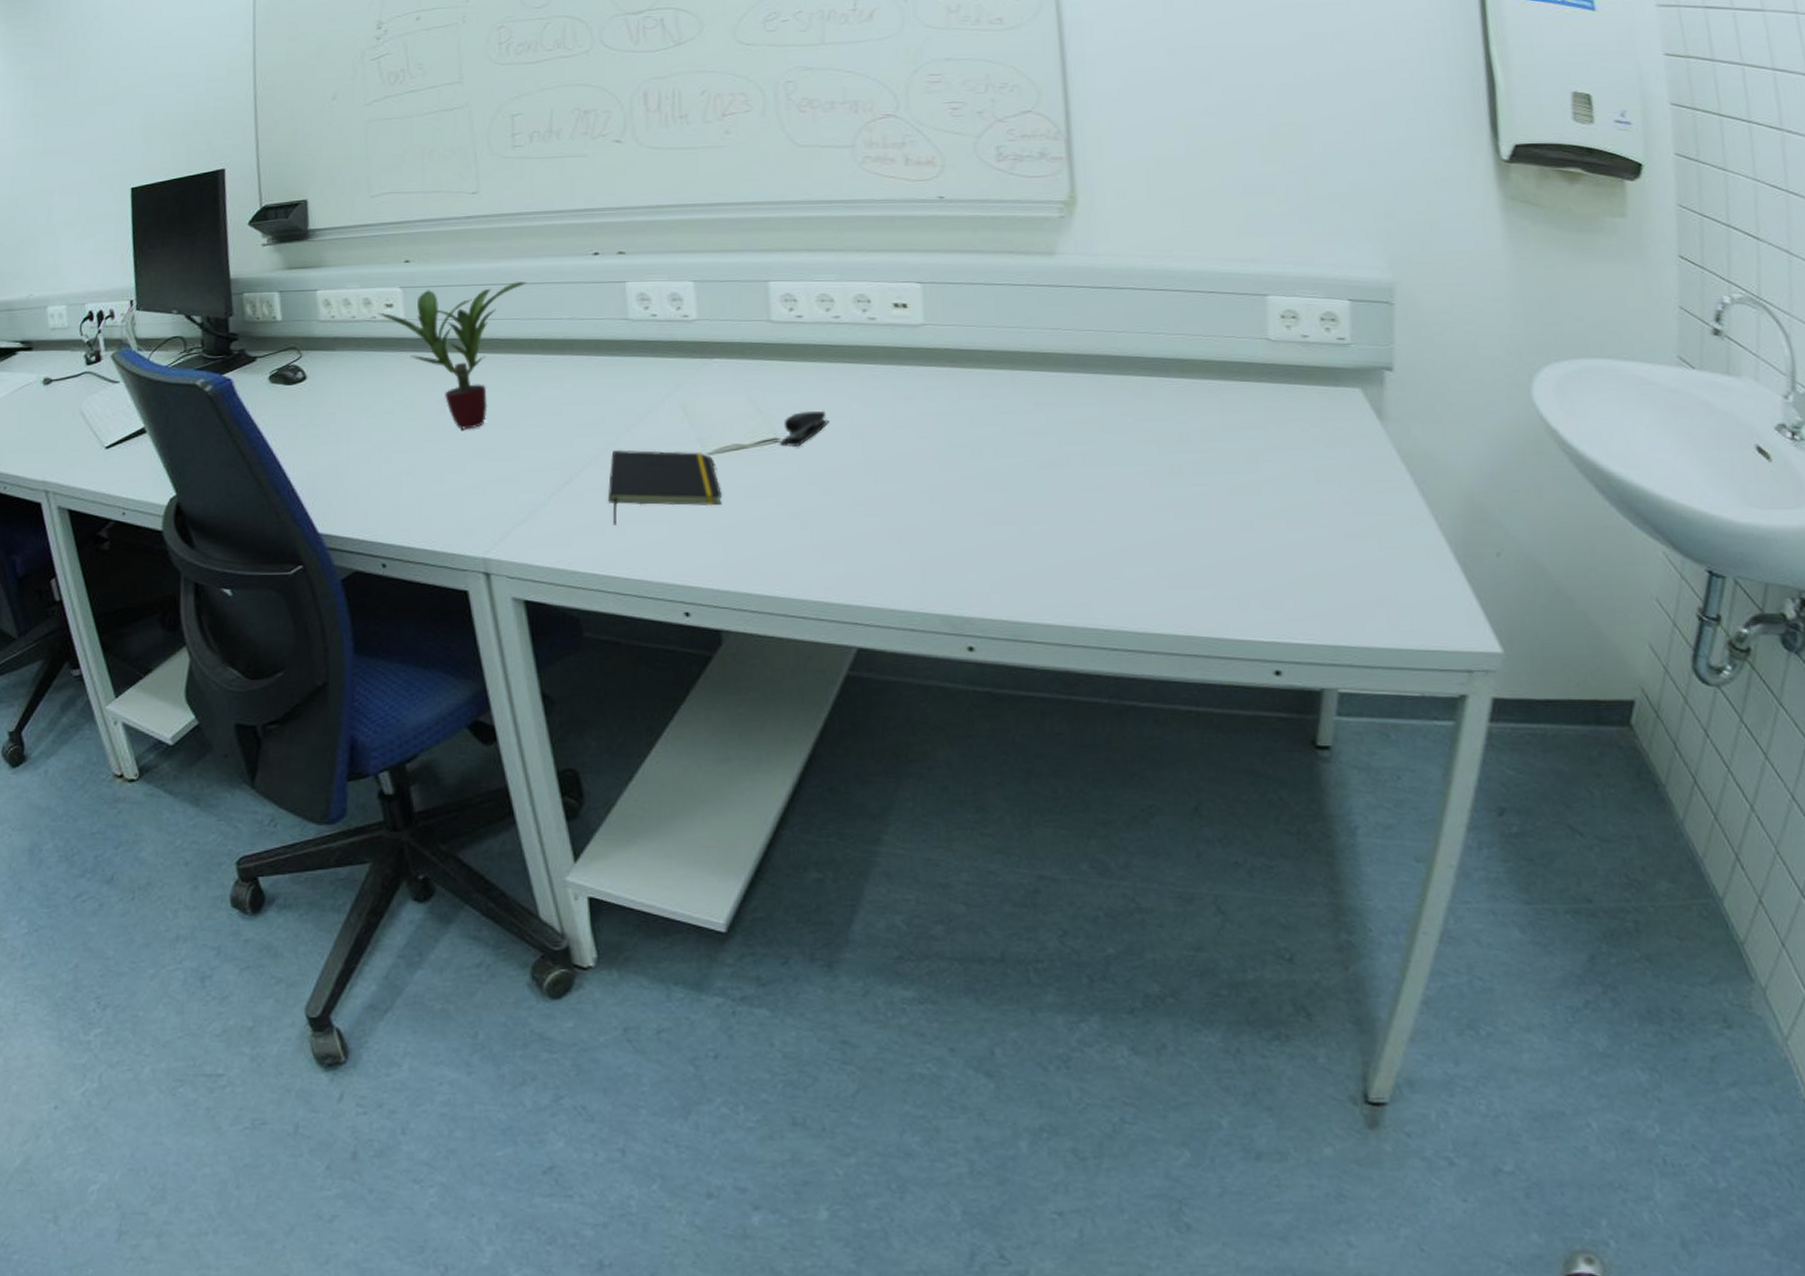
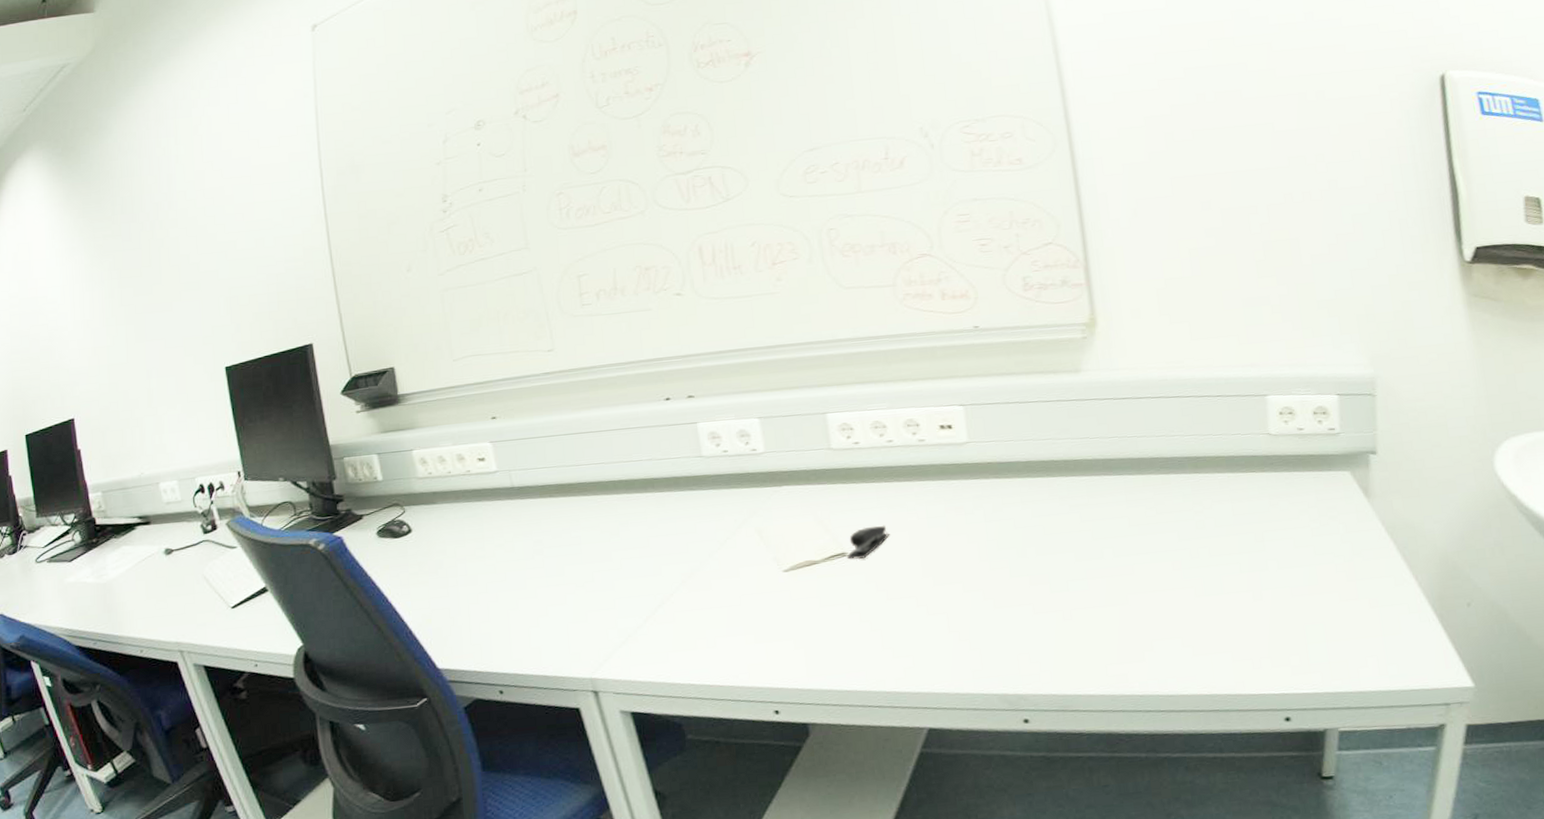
potted plant: present [377,282,527,430] -> none [471,429,607,567]
notepad: present [608,450,722,525] -> none [697,570,800,640]

